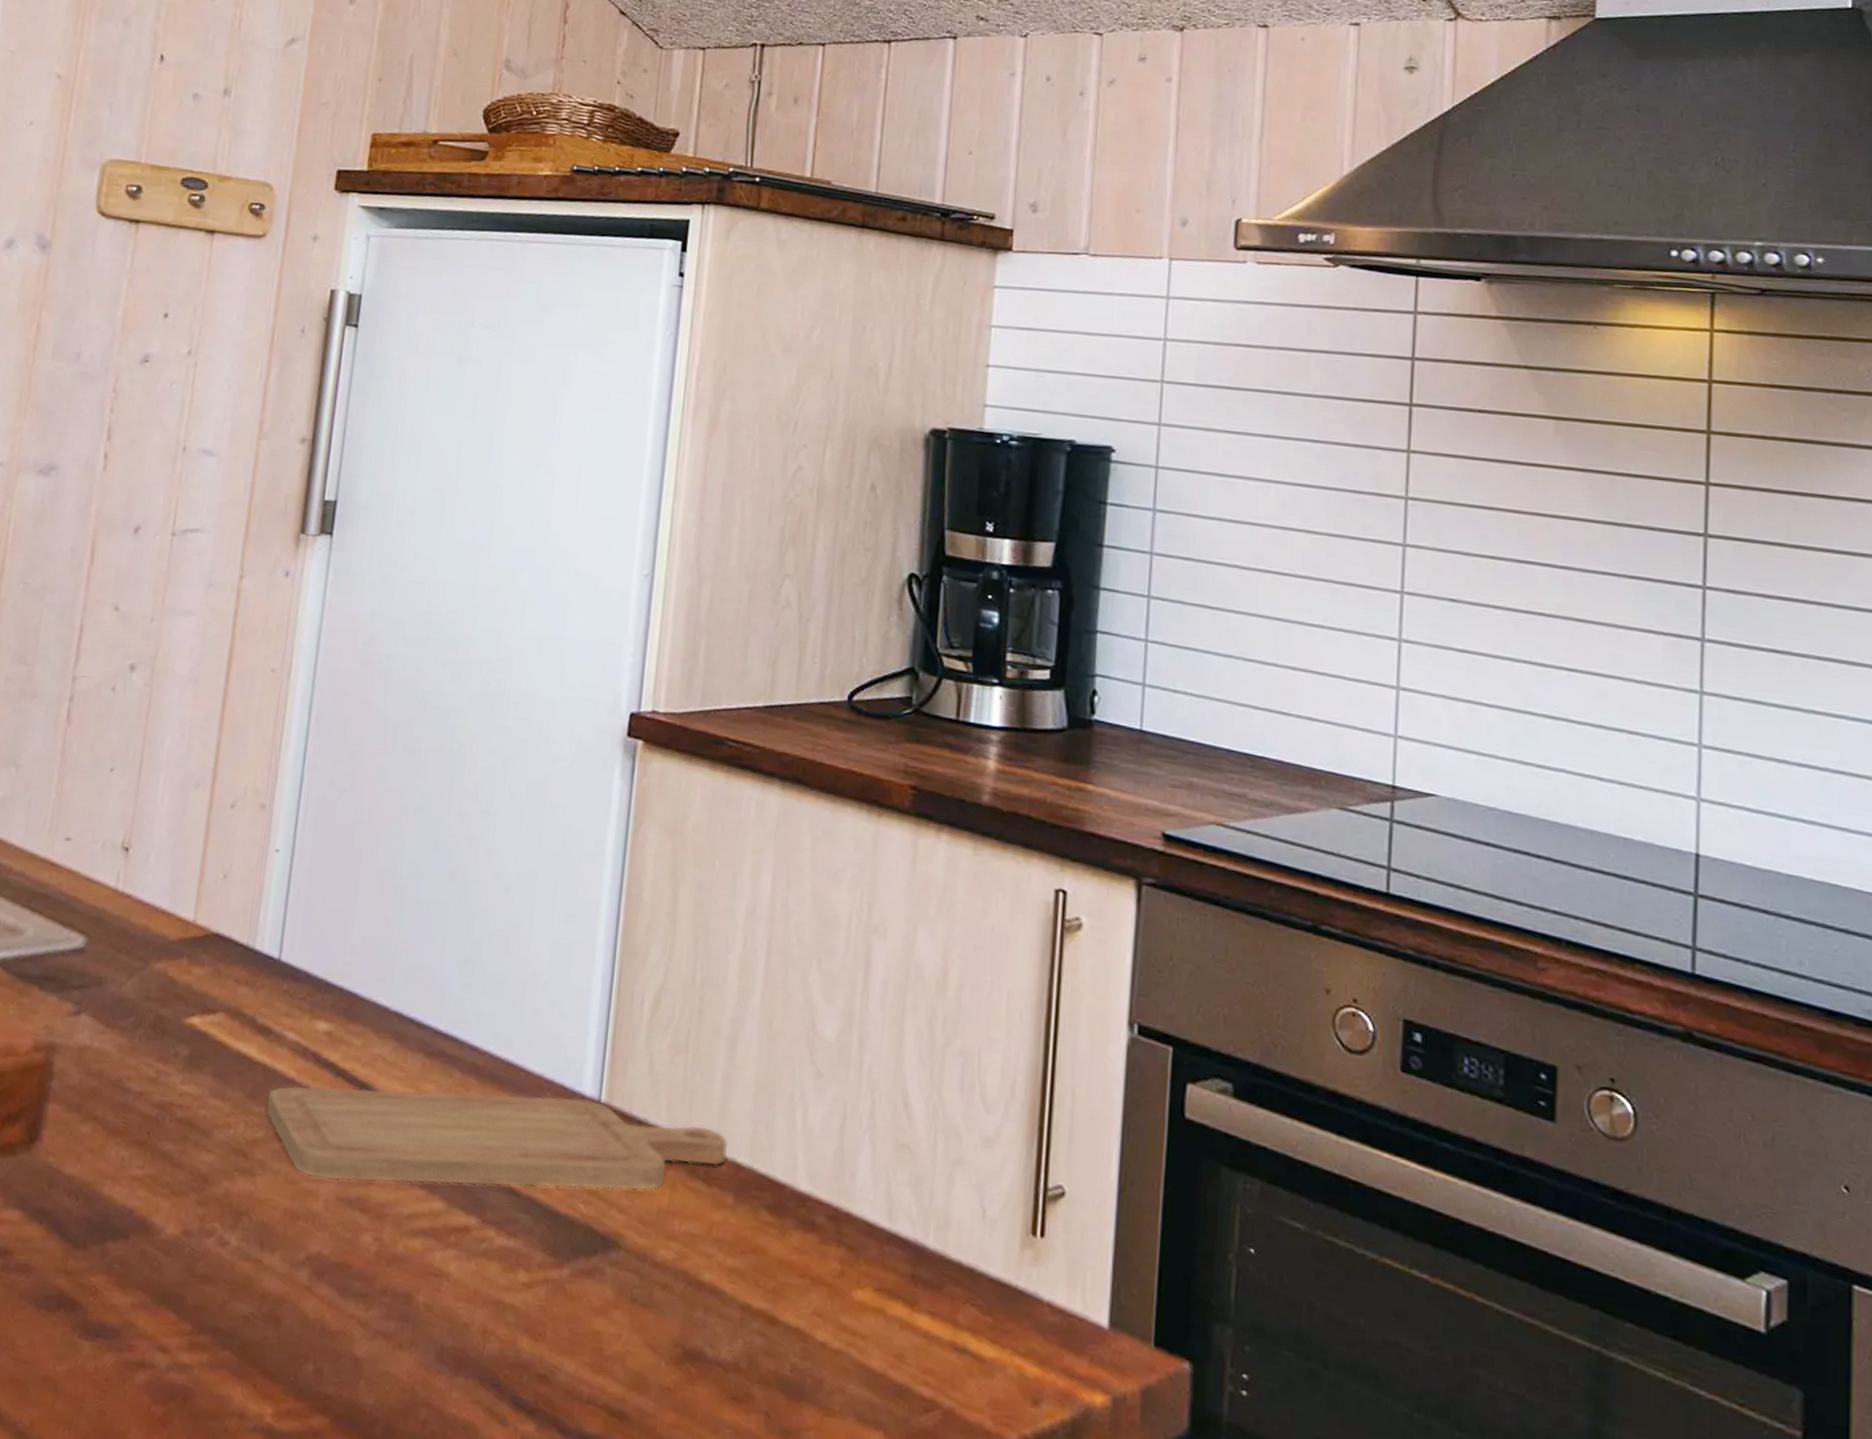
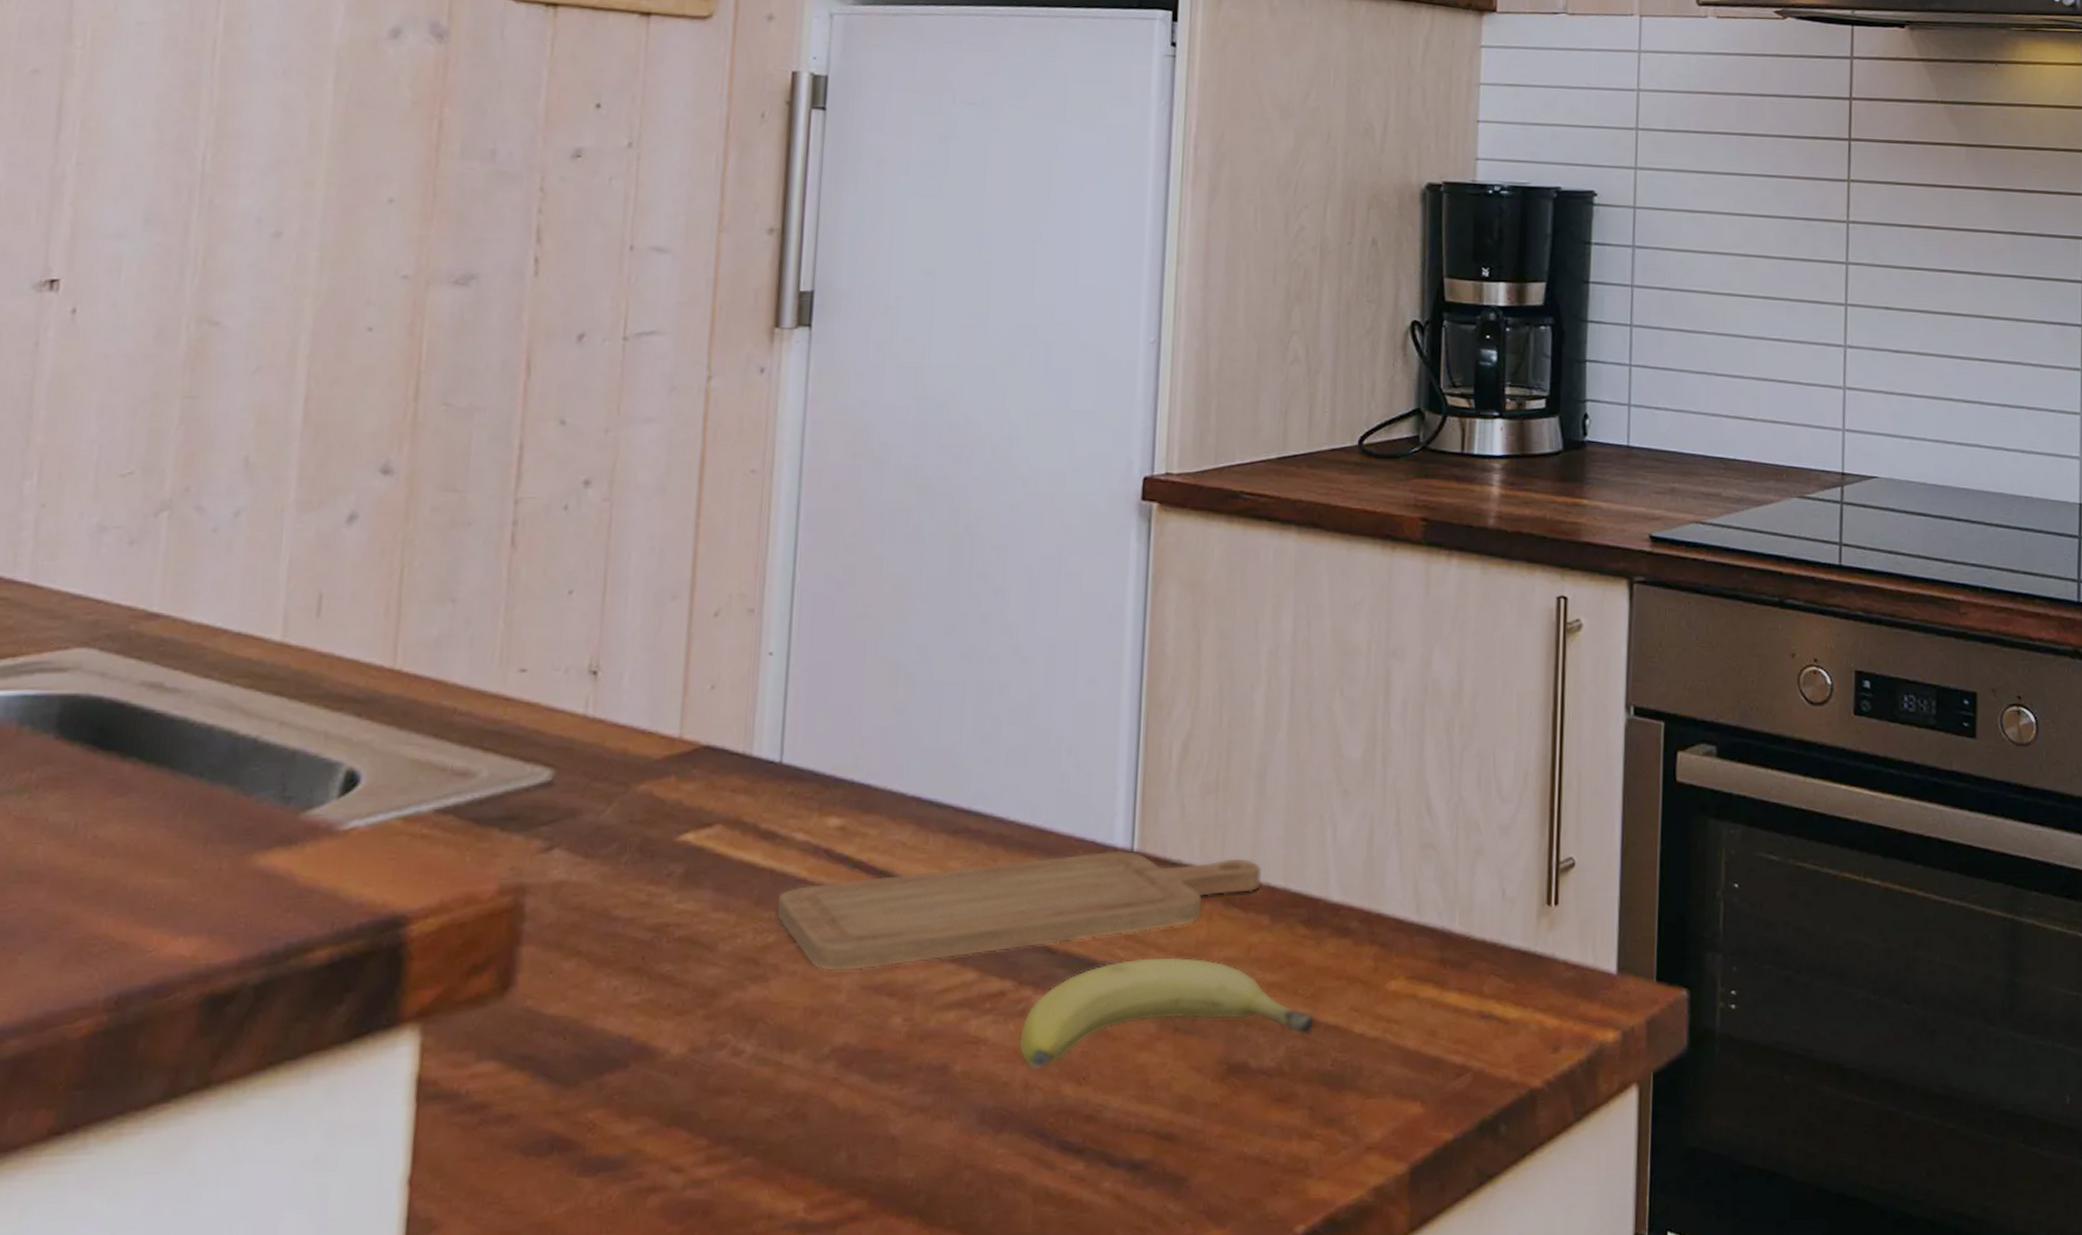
fruit: none [479,1216,776,1333] -> present [1019,957,1316,1069]

